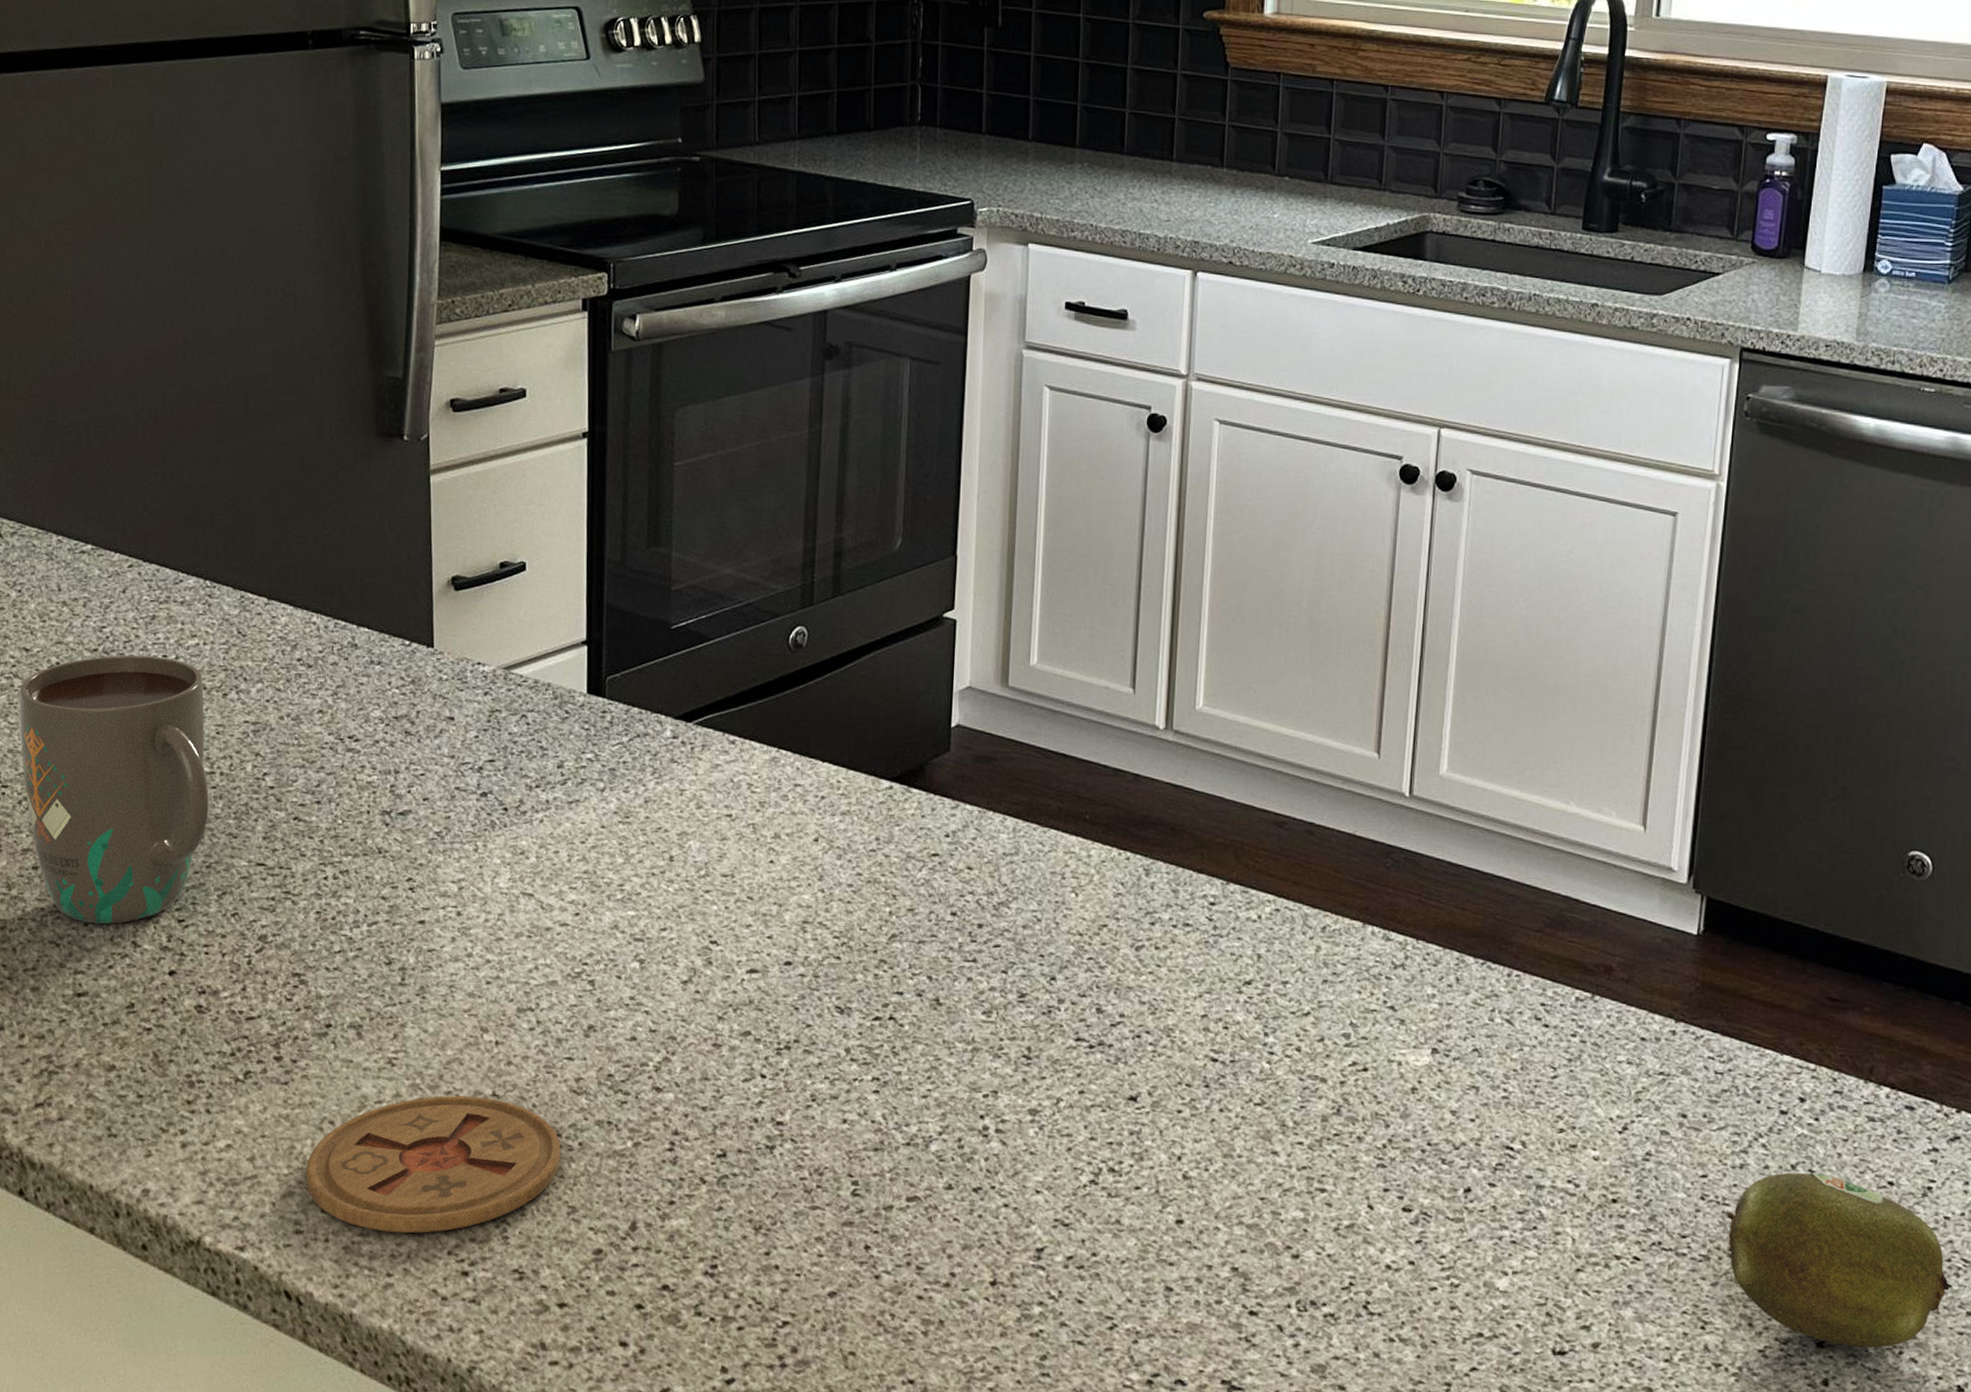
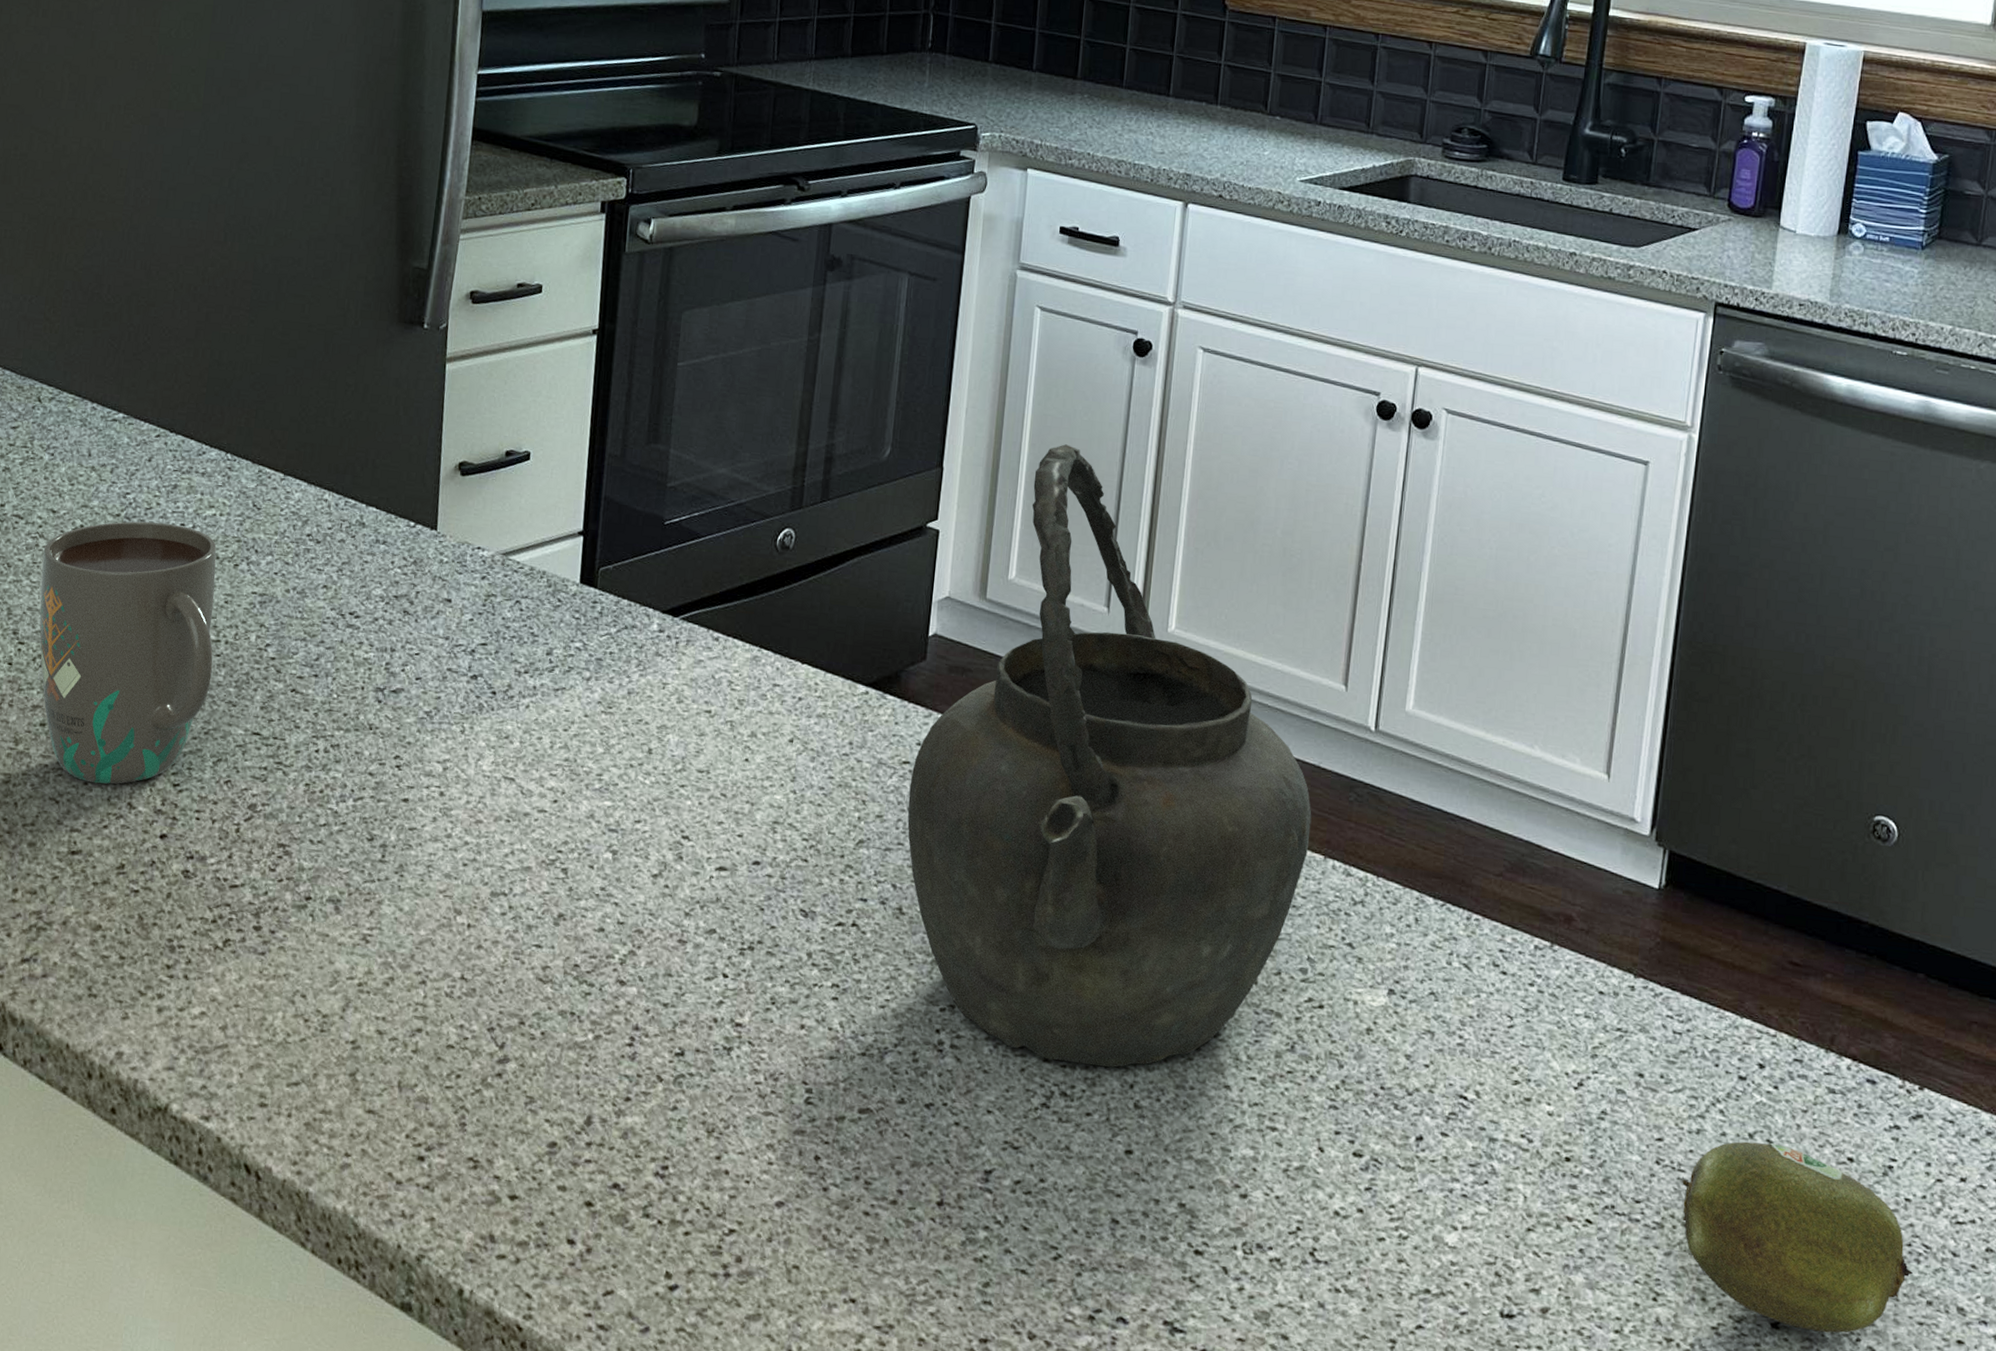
coaster: present [306,1095,561,1234] -> none [274,976,524,1115]
kettle: none [939,525,1349,1141] -> present [907,444,1312,1068]

